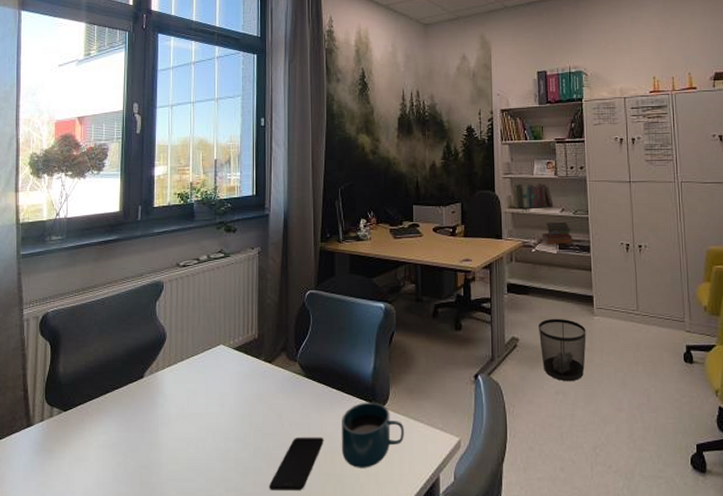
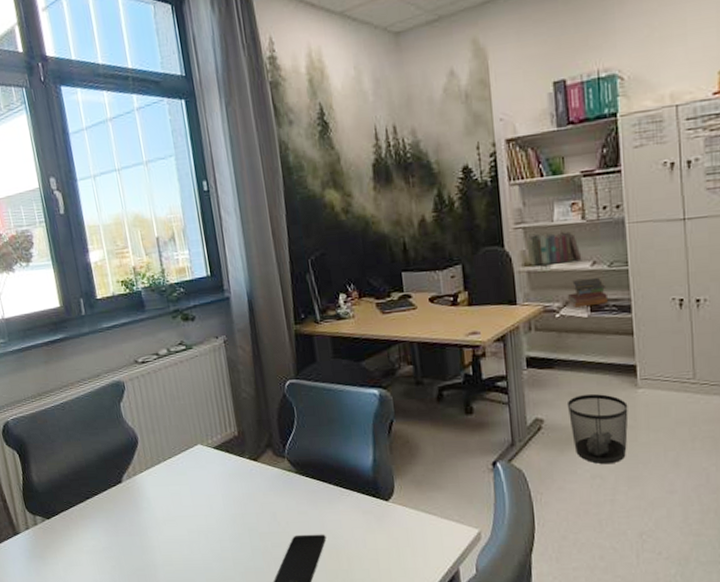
cup: present [341,402,405,468] -> none [343,496,416,564]

